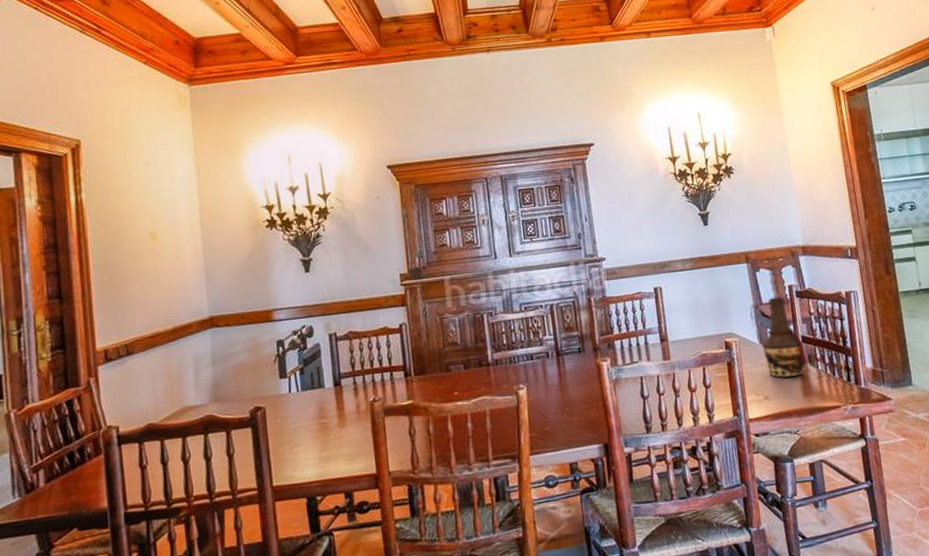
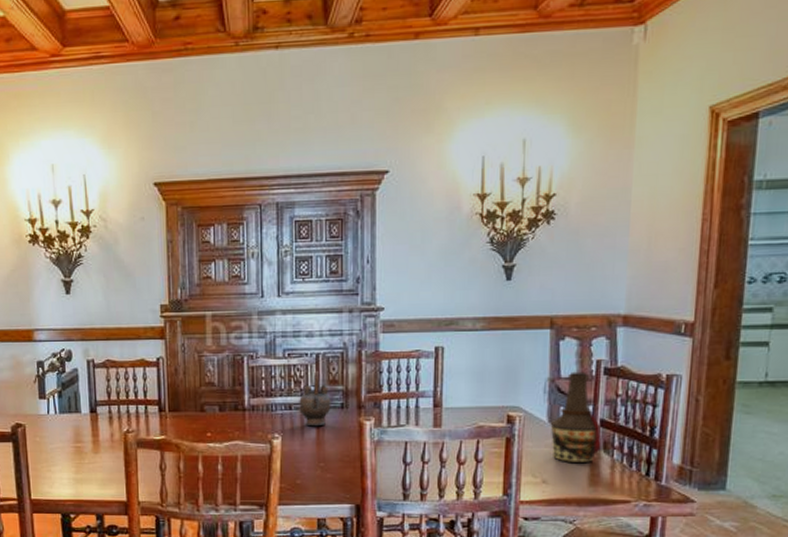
teapot: none [539,320,570,374] -> present [299,370,331,427]

